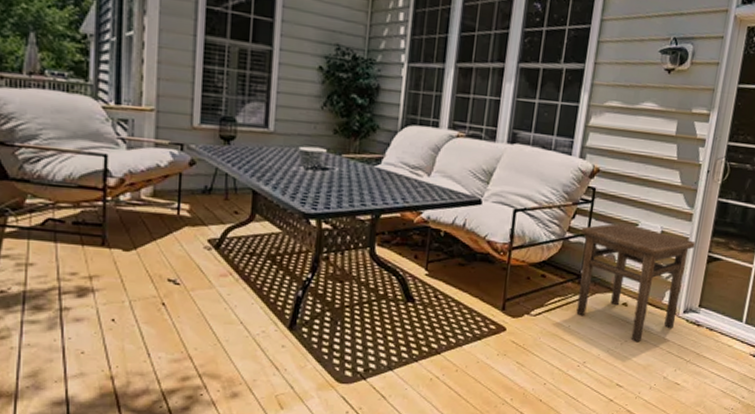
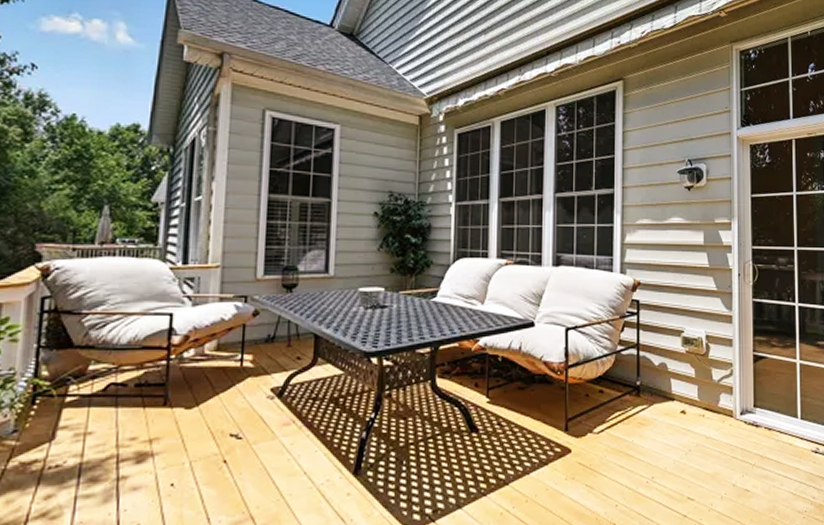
side table: present [576,223,695,343] -> none [631,331,739,451]

